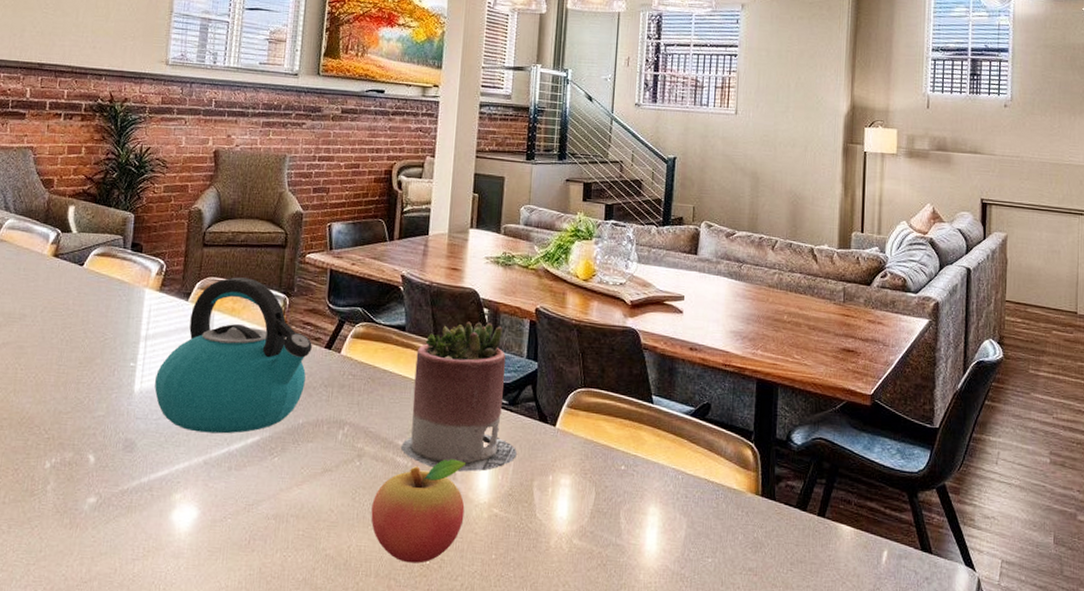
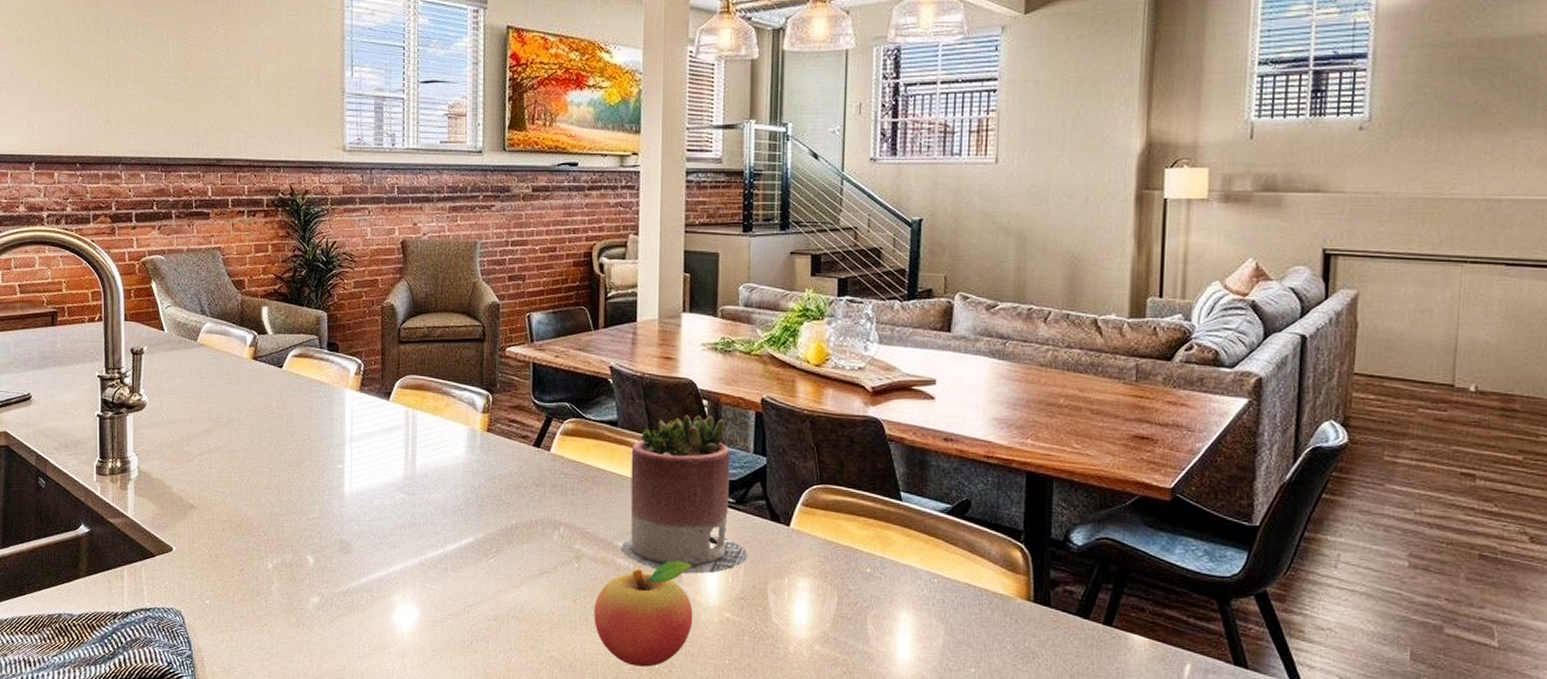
kettle: present [154,277,312,434] -> none [364,374,520,535]

